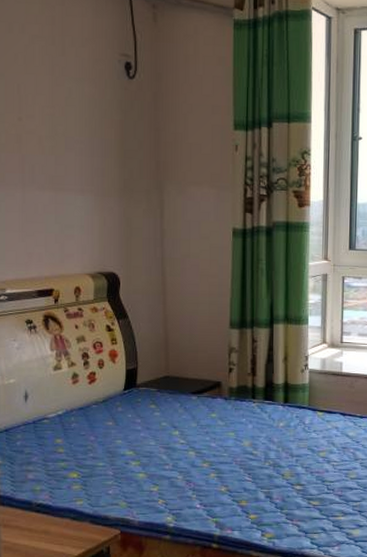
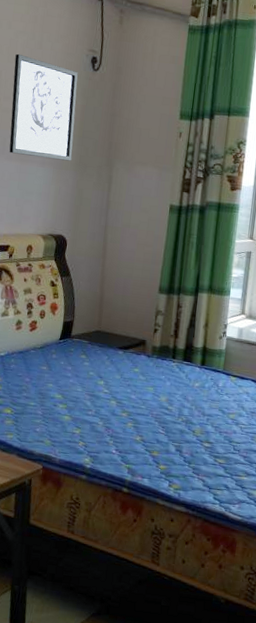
wall art: none [34,62,115,186] -> present [9,53,78,161]

